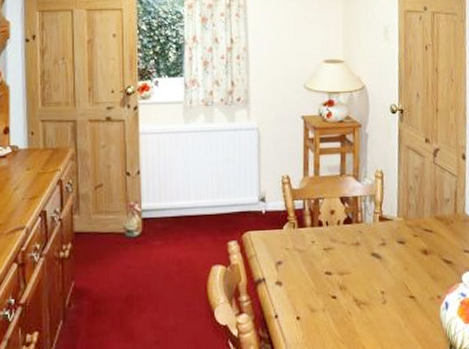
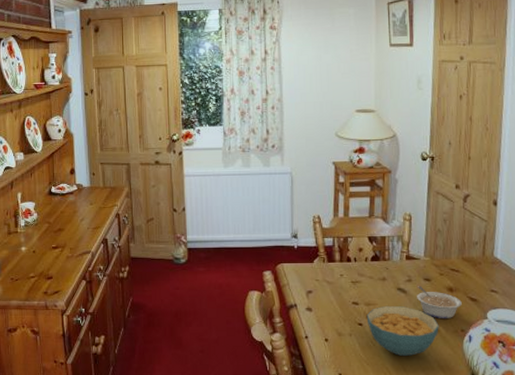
cereal bowl: none [340,273,416,331] -> present [366,305,439,356]
legume: none [392,250,437,285] -> present [417,286,462,318]

